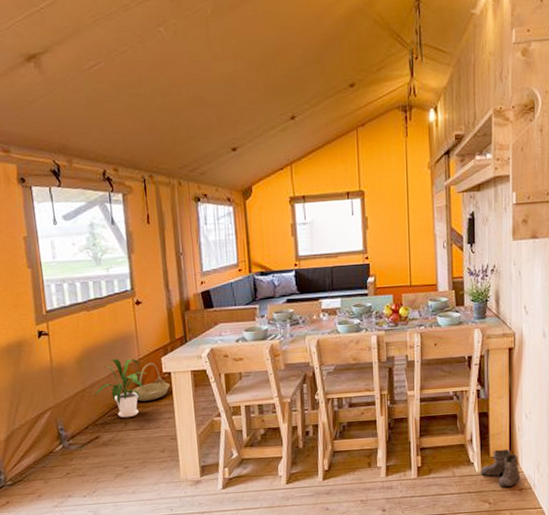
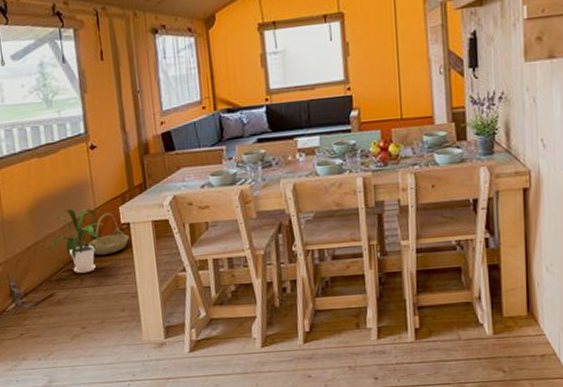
boots: present [481,449,524,488] -> none [492,307,547,353]

